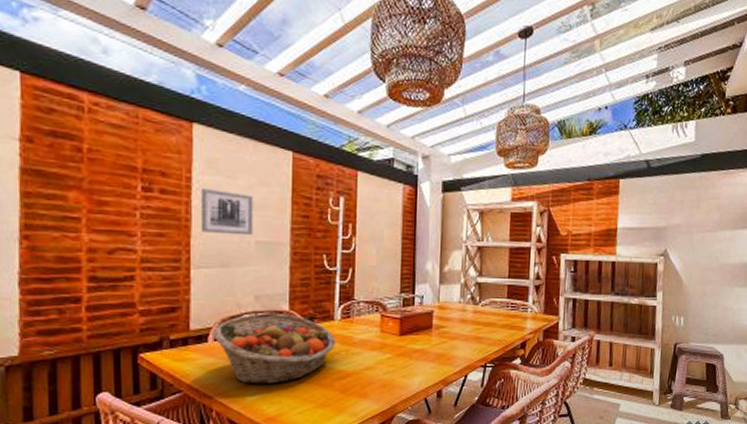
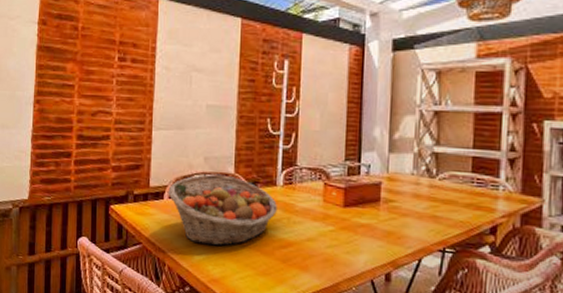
wall art: present [200,187,254,236] -> none [161,56,206,100]

